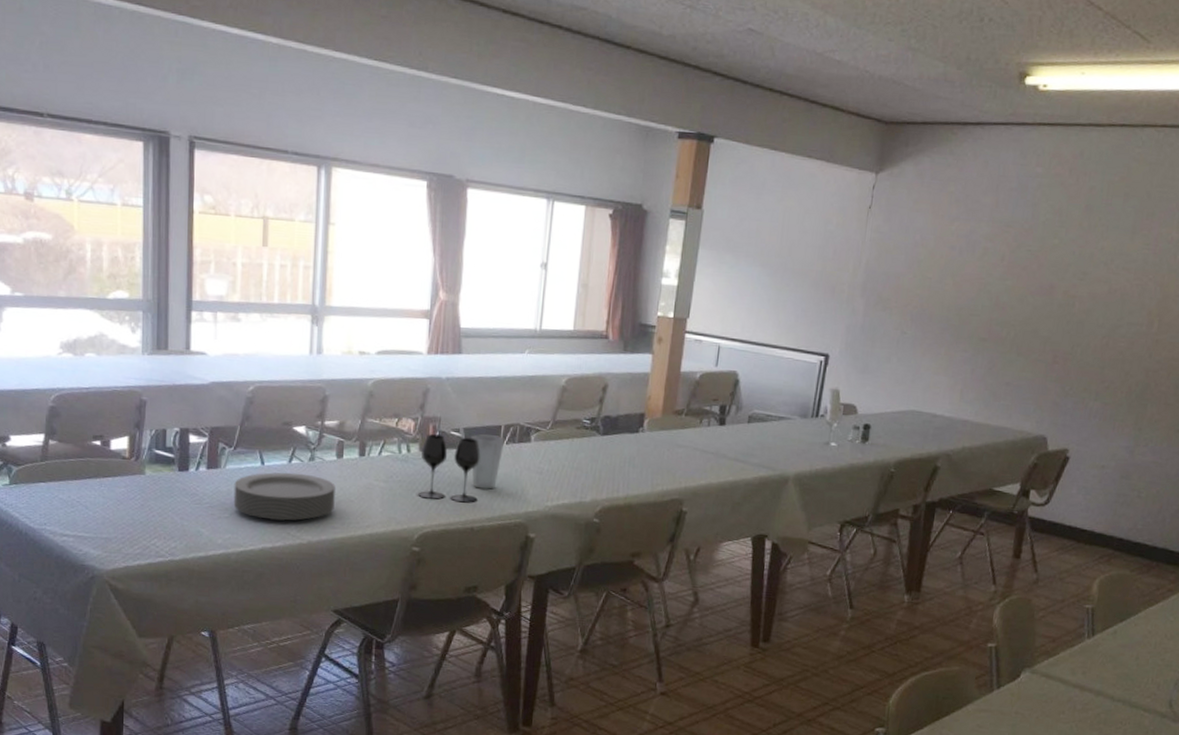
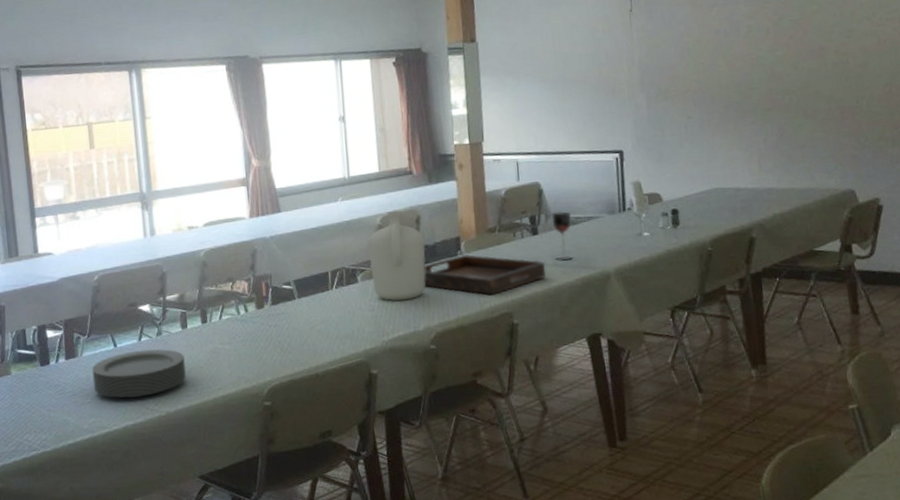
wine glass: present [418,434,481,503] -> none [258,288,318,354]
cup: present [471,434,505,490] -> none [302,282,334,336]
water jug: none [546,374,608,469] -> present [367,210,426,301]
serving tray: none [599,432,726,479] -> present [423,253,546,296]
wineglass: none [737,406,763,457] -> present [550,211,573,261]

